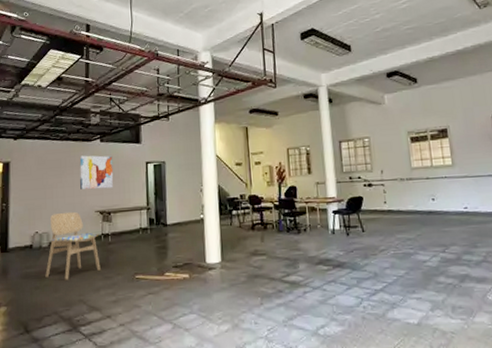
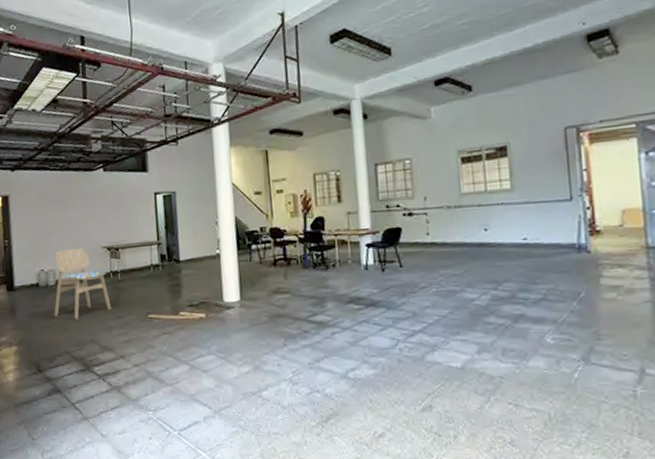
wall art: present [79,155,114,190] -> none [82,186,120,224]

